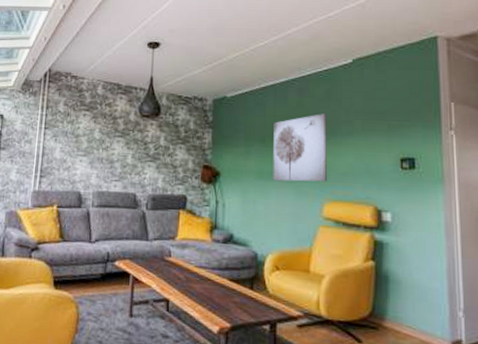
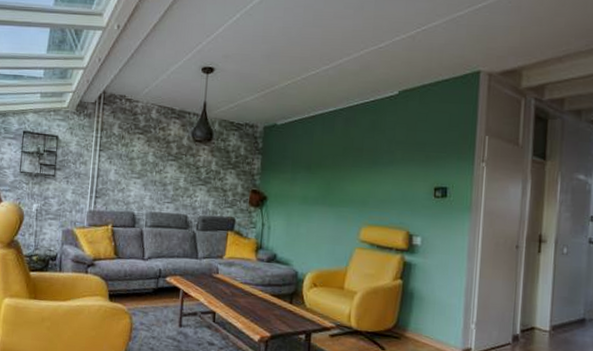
wall art: present [273,114,327,182] -> none [316,143,370,208]

